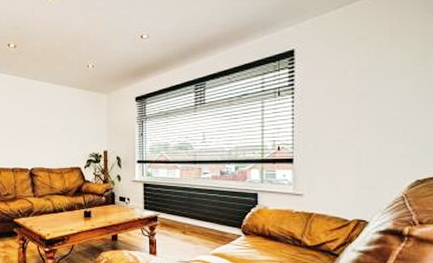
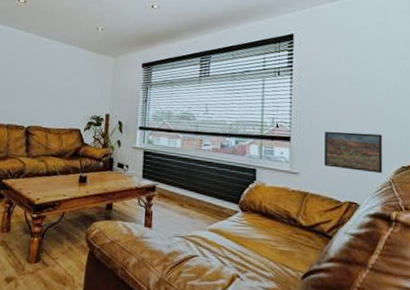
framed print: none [330,148,395,189] -> present [324,131,383,173]

